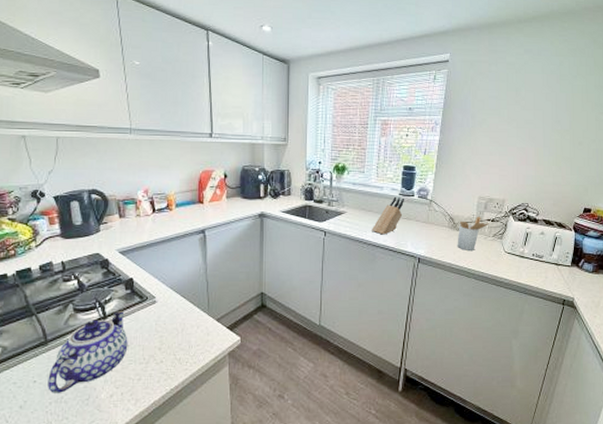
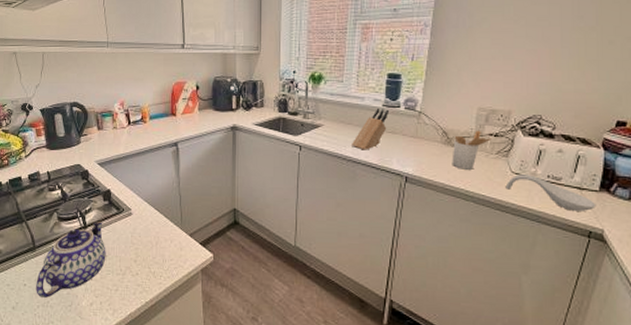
spoon rest: none [500,254,569,283] -> present [505,174,597,211]

